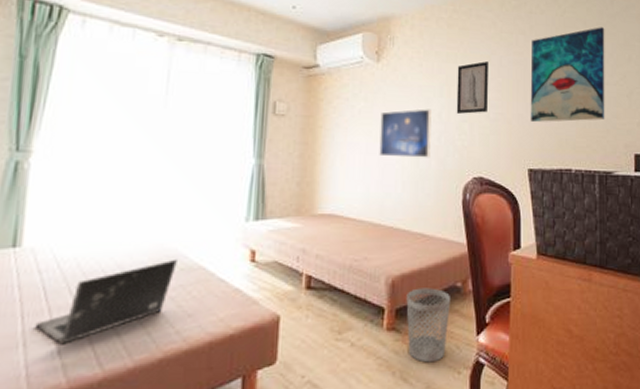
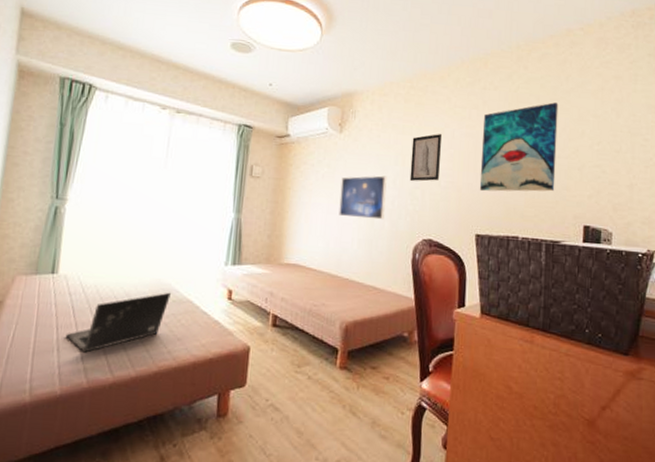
wastebasket: present [406,288,450,363] -> none [357,334,397,401]

